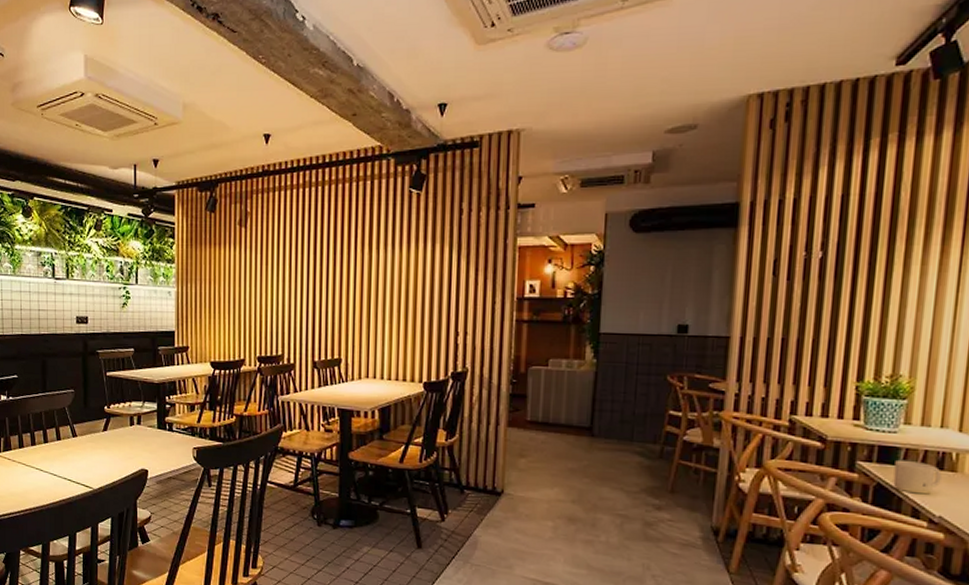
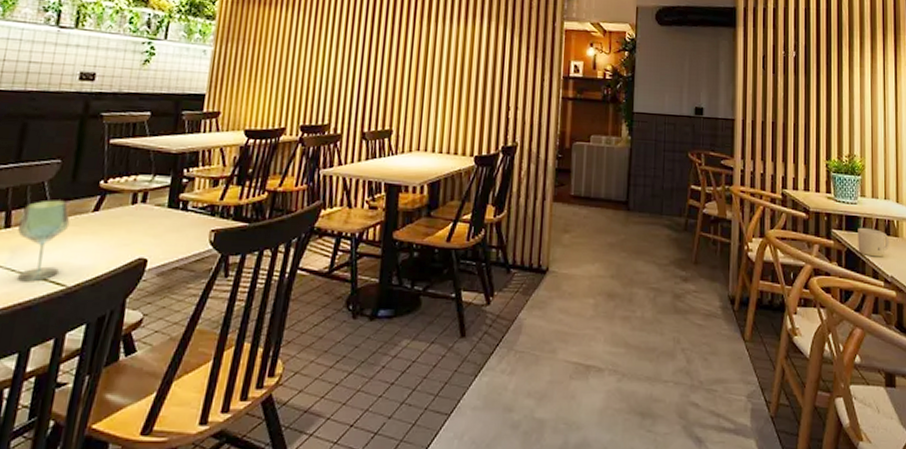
wine glass: none [53,421,88,484] -> present [16,200,70,282]

